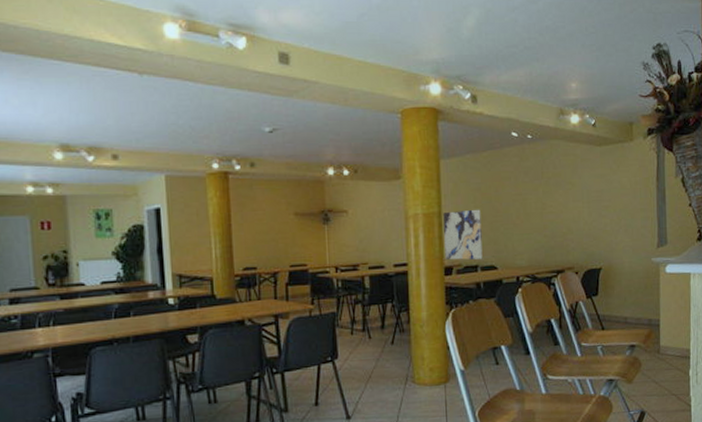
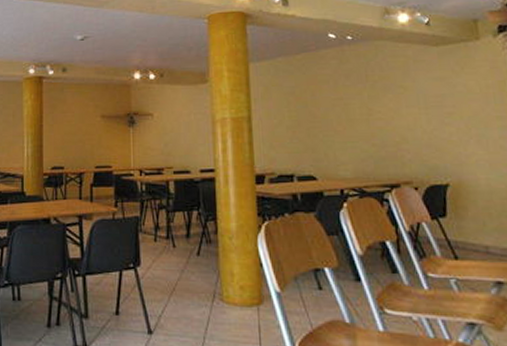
wall art: present [443,209,483,260] -> none [253,114,299,168]

